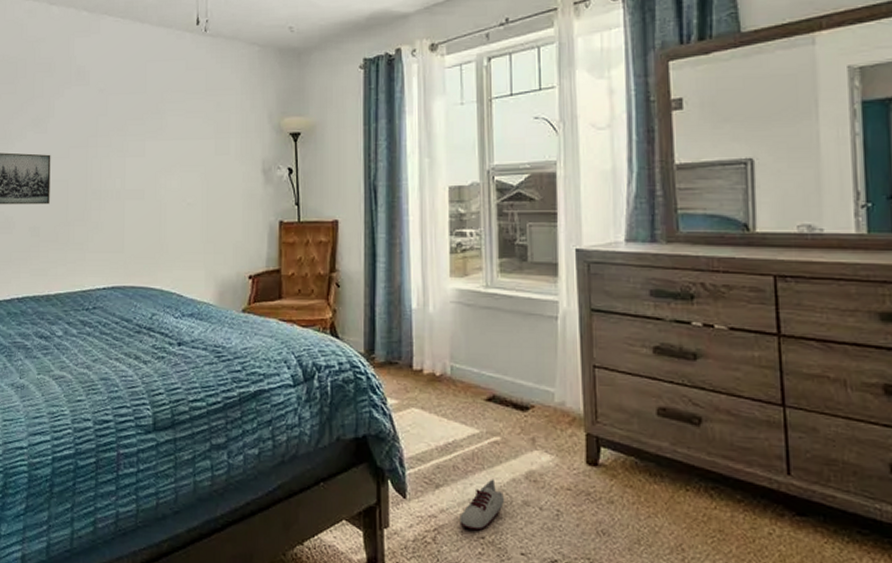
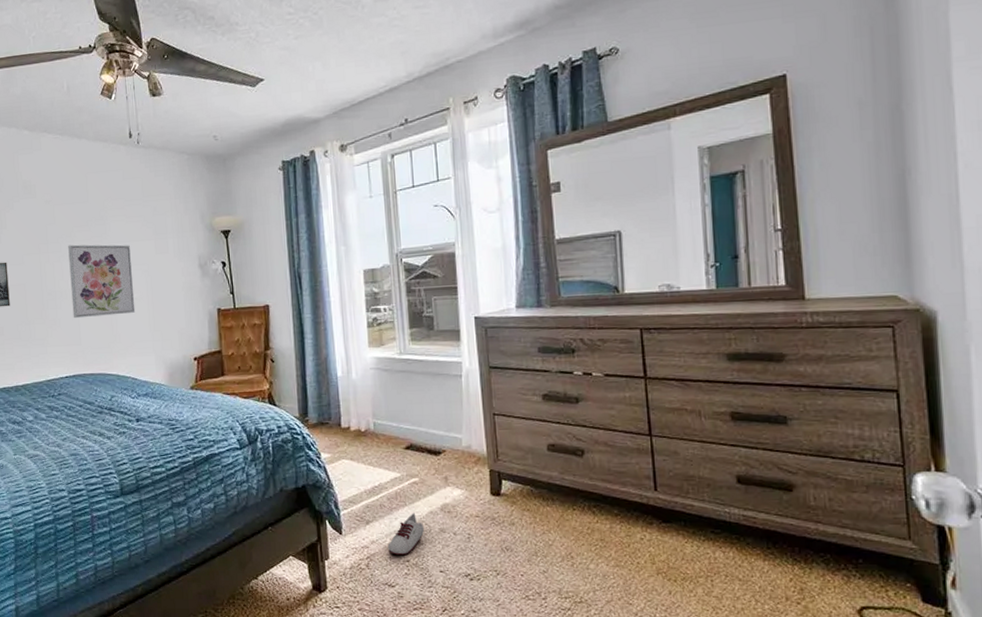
wall art: none [117,139,188,223] -> present [68,244,136,319]

